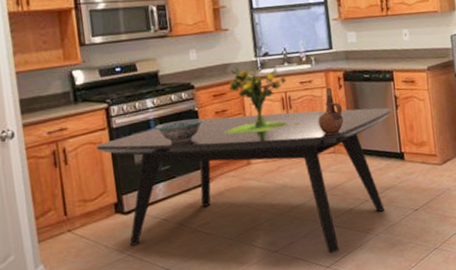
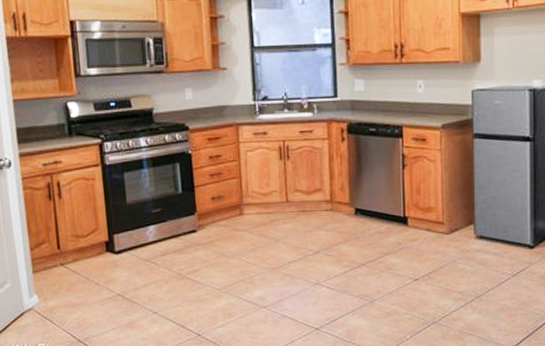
dining table: present [95,108,392,254] -> none [89,162,398,315]
decorative bowl: present [155,118,204,144] -> none [147,162,197,186]
bouquet: present [224,66,300,134] -> none [218,109,297,182]
ceramic pitcher: present [318,88,344,135] -> none [316,140,345,191]

